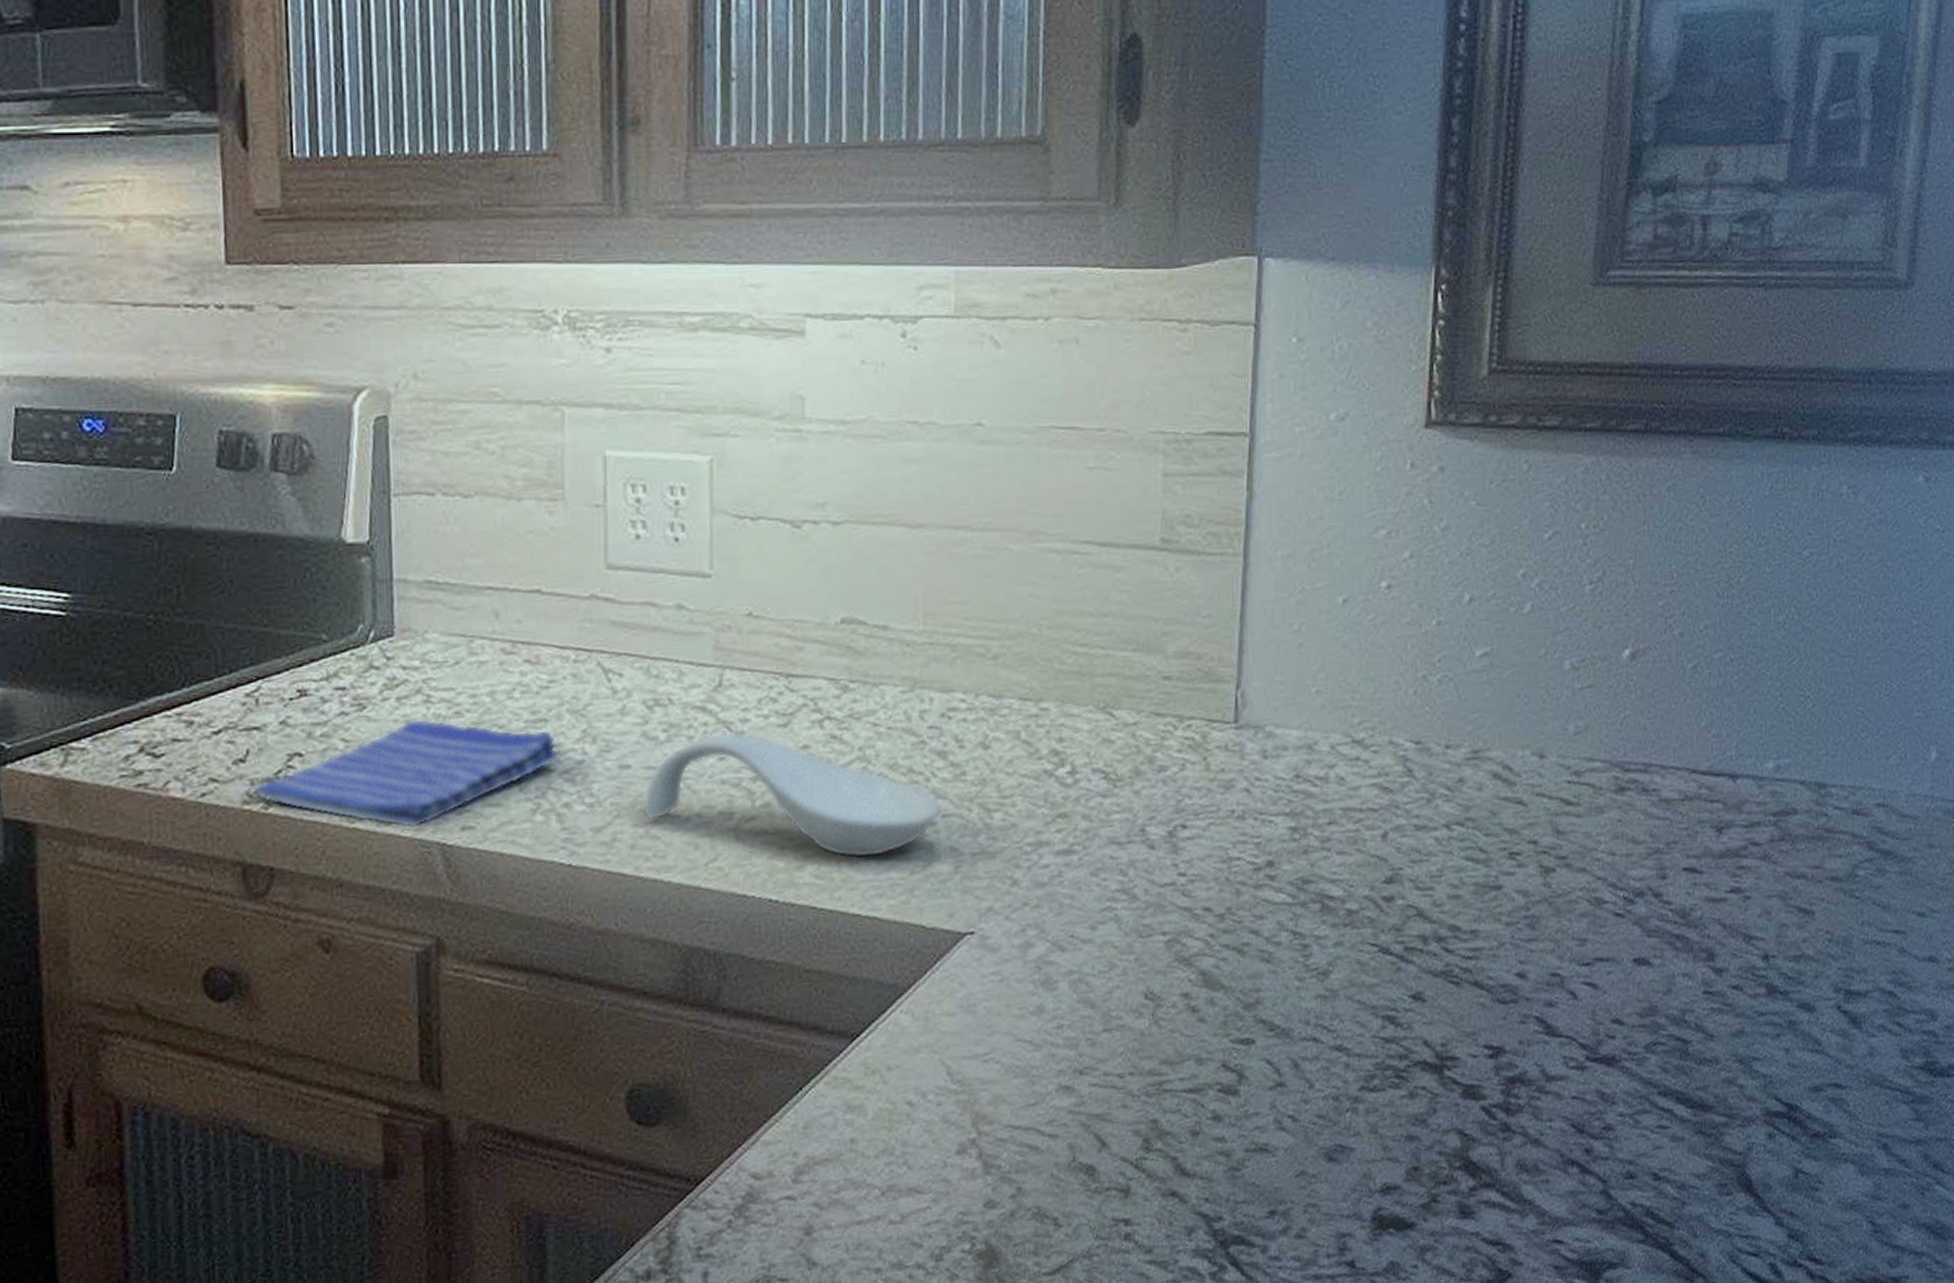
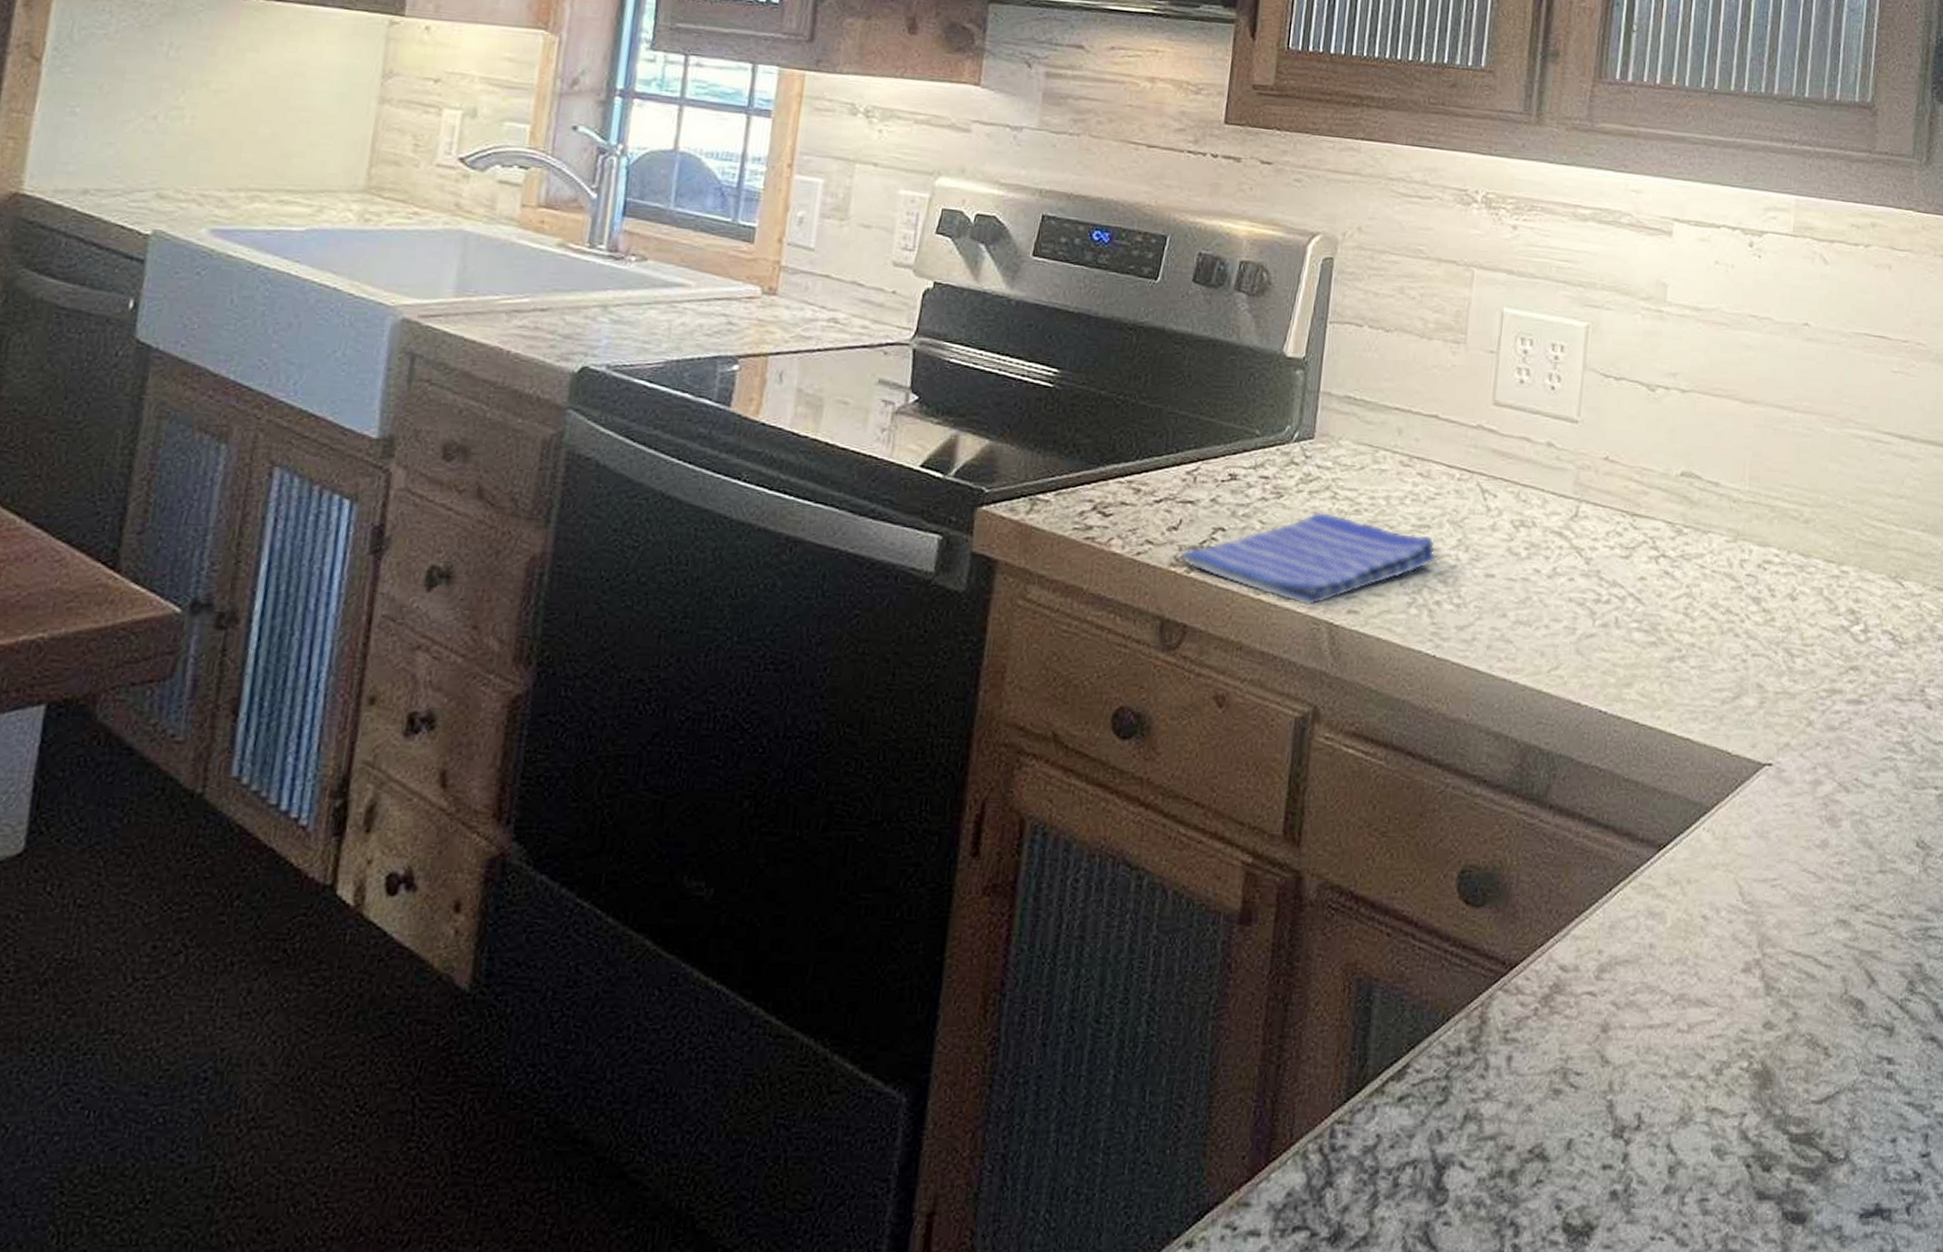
spoon rest: present [643,731,942,858] -> none [1501,556,1753,684]

